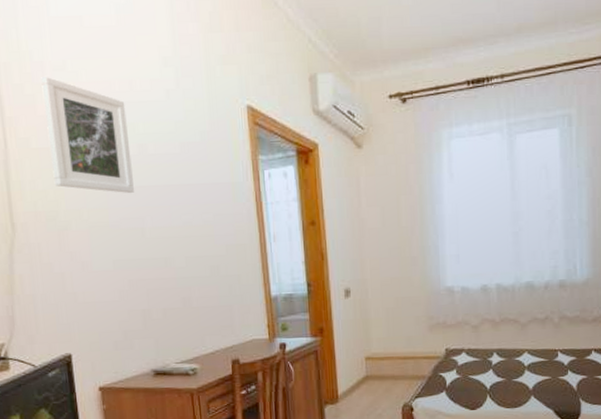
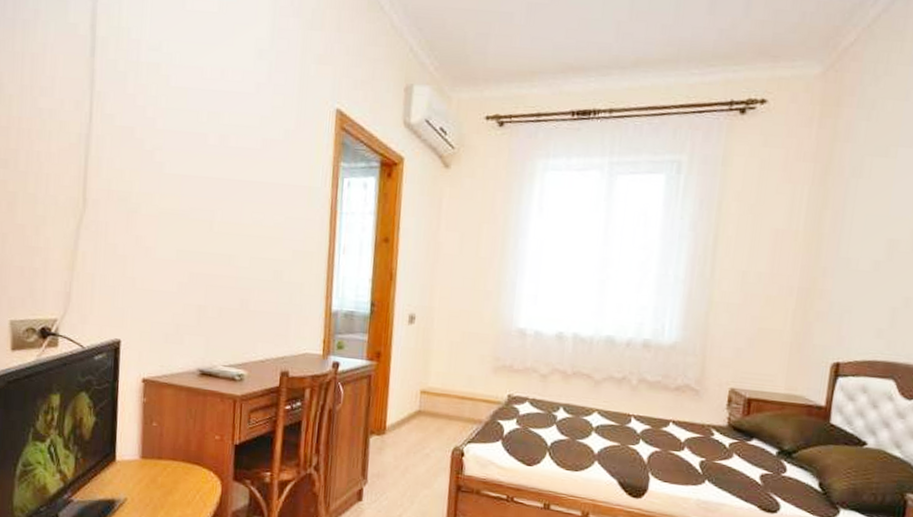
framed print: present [41,76,134,193] -> none [131,54,214,184]

